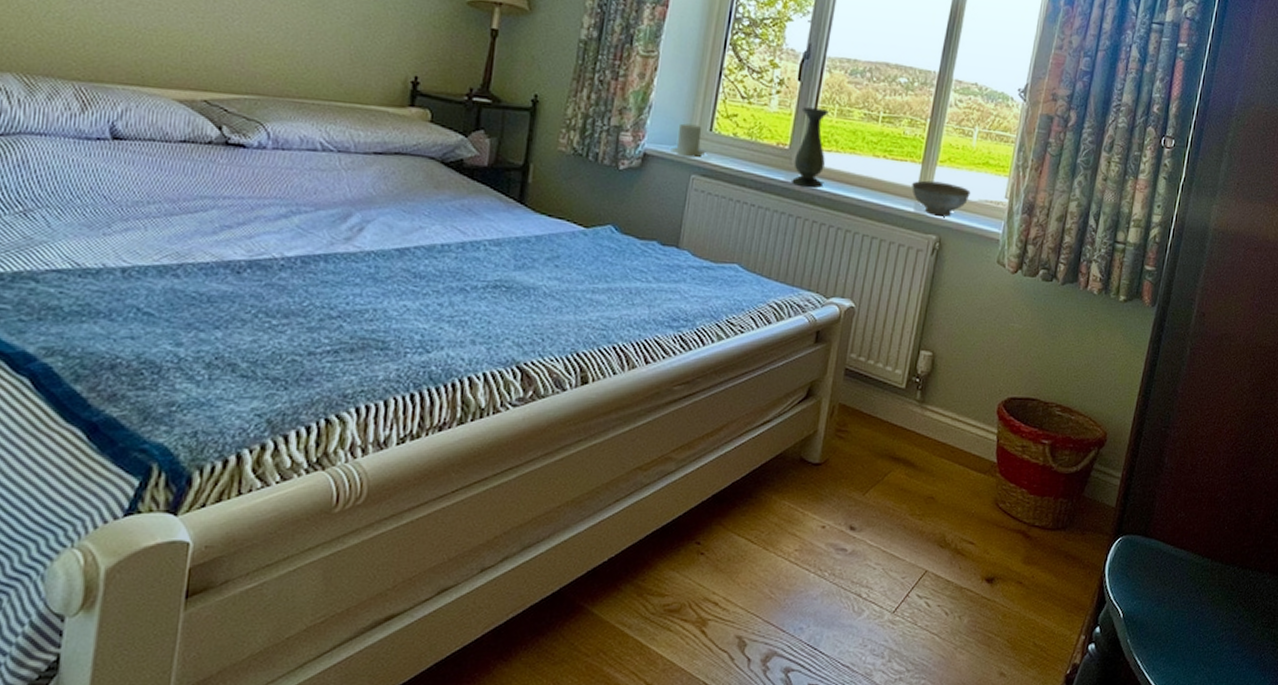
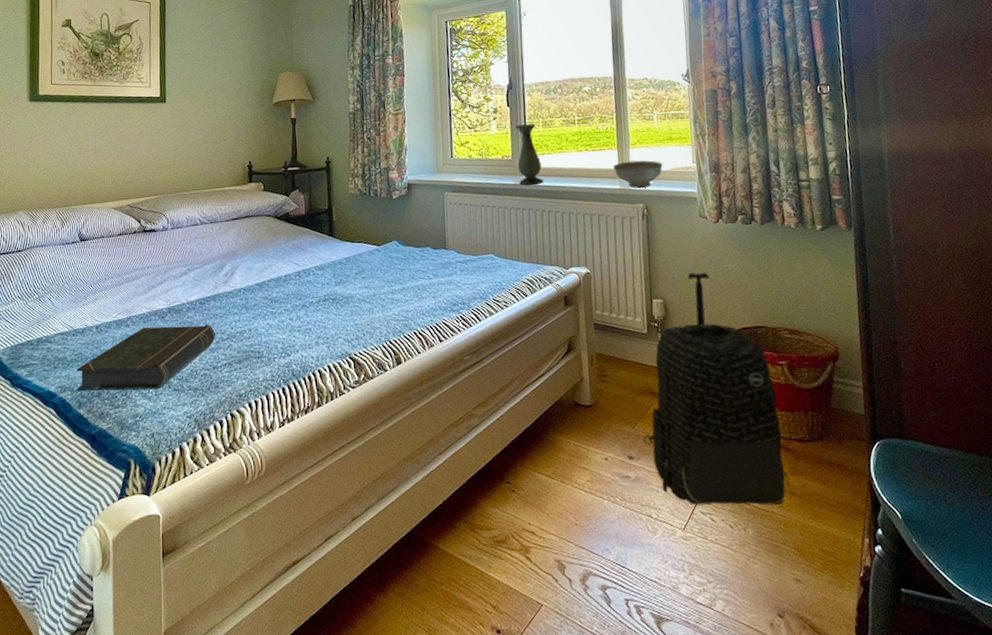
book: none [74,281,320,373] -> present [76,325,215,392]
candle: present [669,123,706,158] -> none [425,155,452,181]
suitcase: none [871,325,1031,594] -> present [643,272,790,505]

